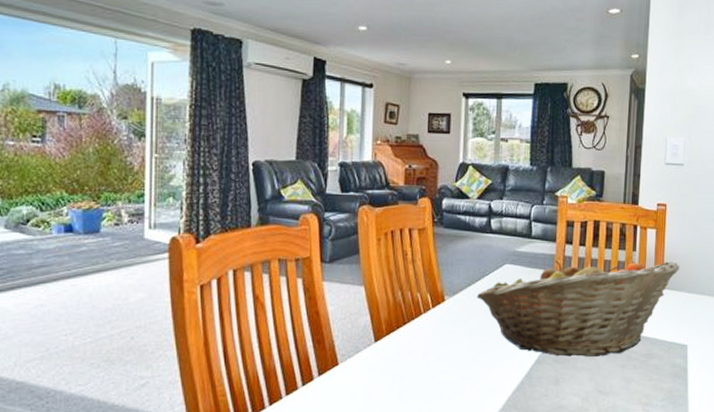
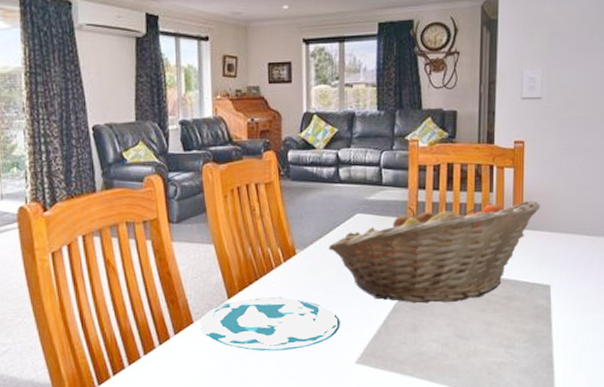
plate: none [345,343,484,398] -> present [200,297,340,352]

